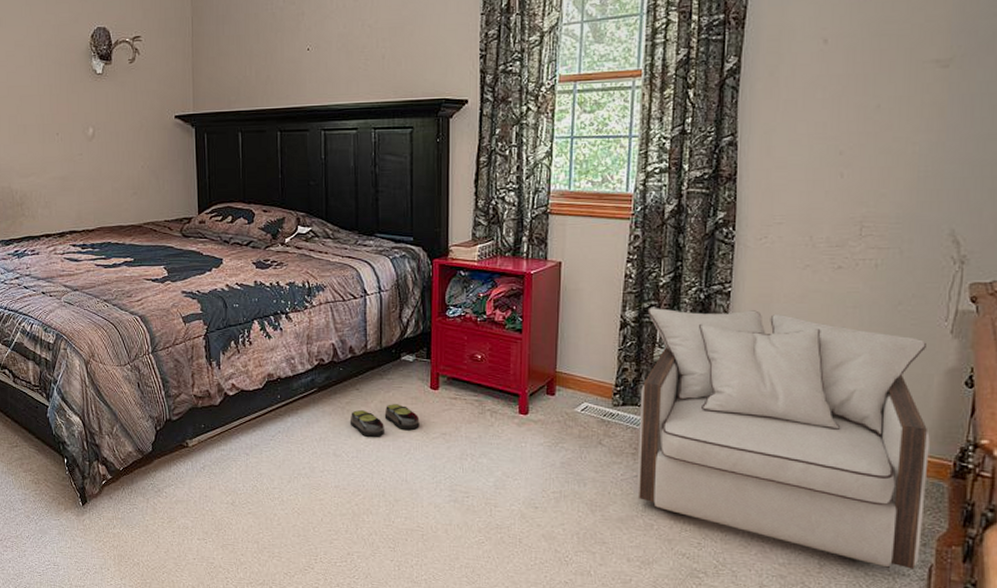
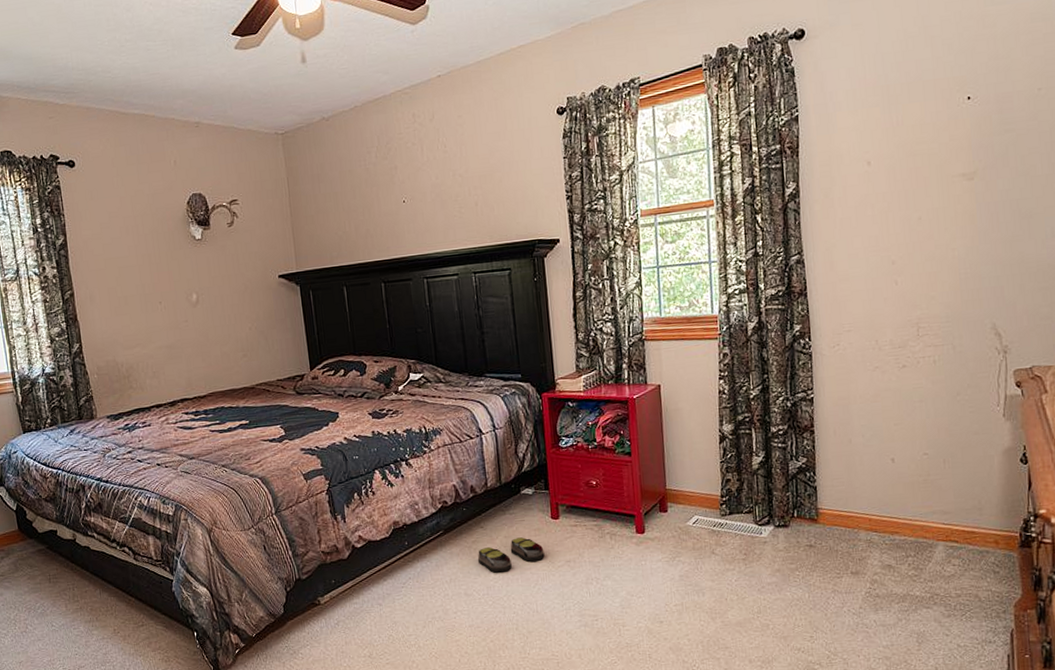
armchair: present [636,308,930,569] -> none [742,413,1001,638]

